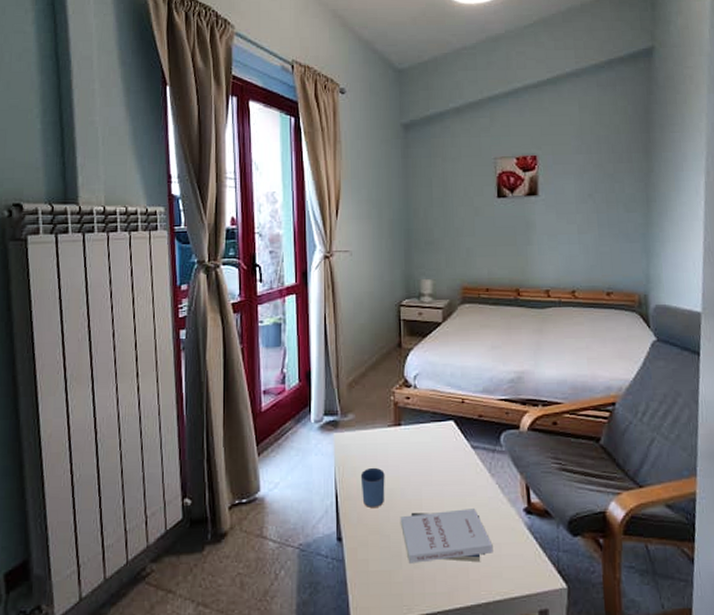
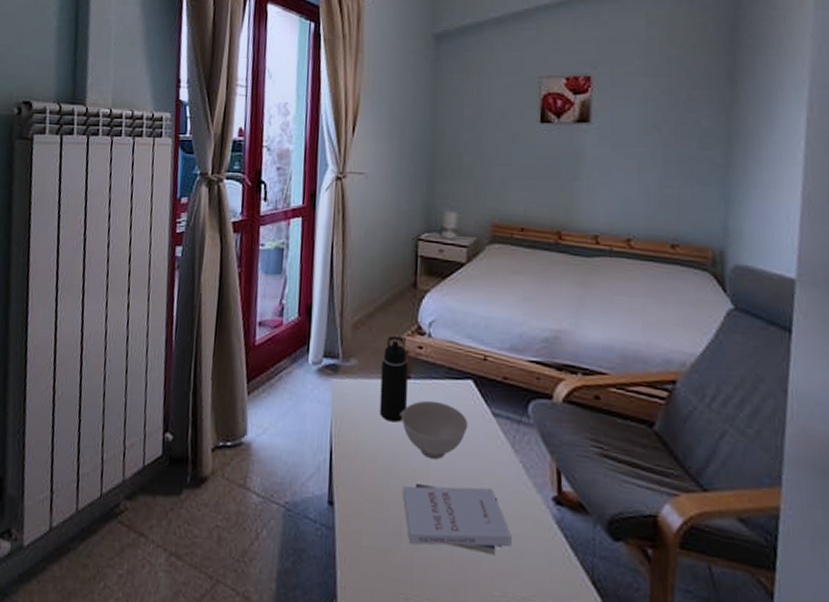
mug: present [360,467,385,509] -> none [359,424,388,473]
water bottle: none [375,391,399,464] -> present [379,336,408,422]
bowl: none [395,442,452,490] -> present [401,400,468,459]

